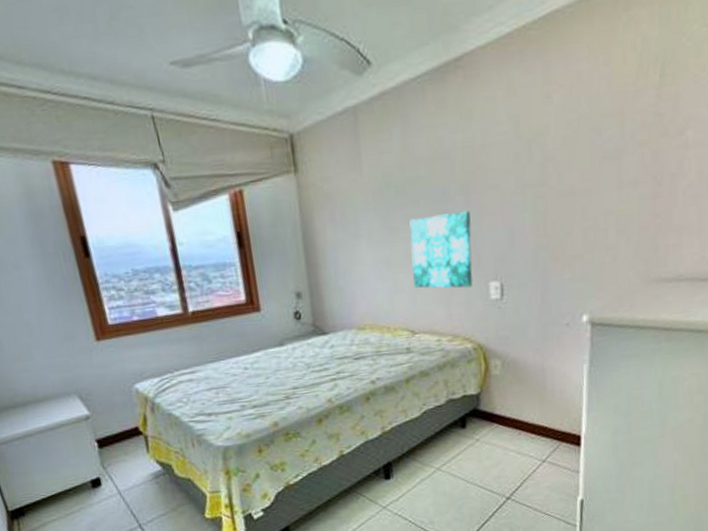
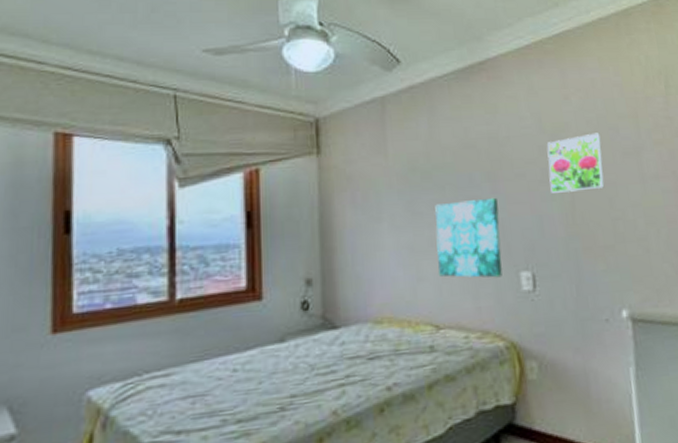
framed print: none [523,135,581,205] -> present [547,132,605,195]

